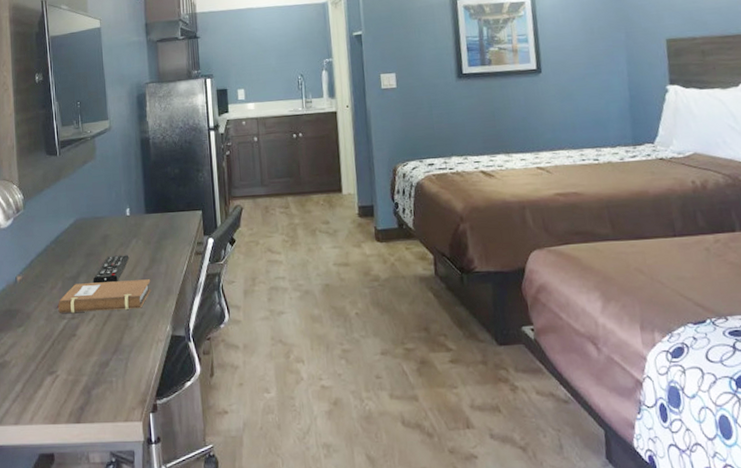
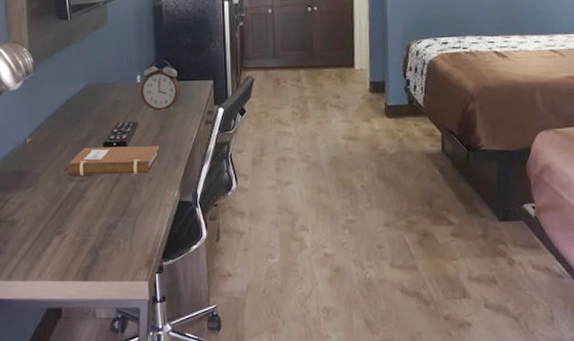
alarm clock: none [130,191,170,244] -> present [140,59,180,111]

